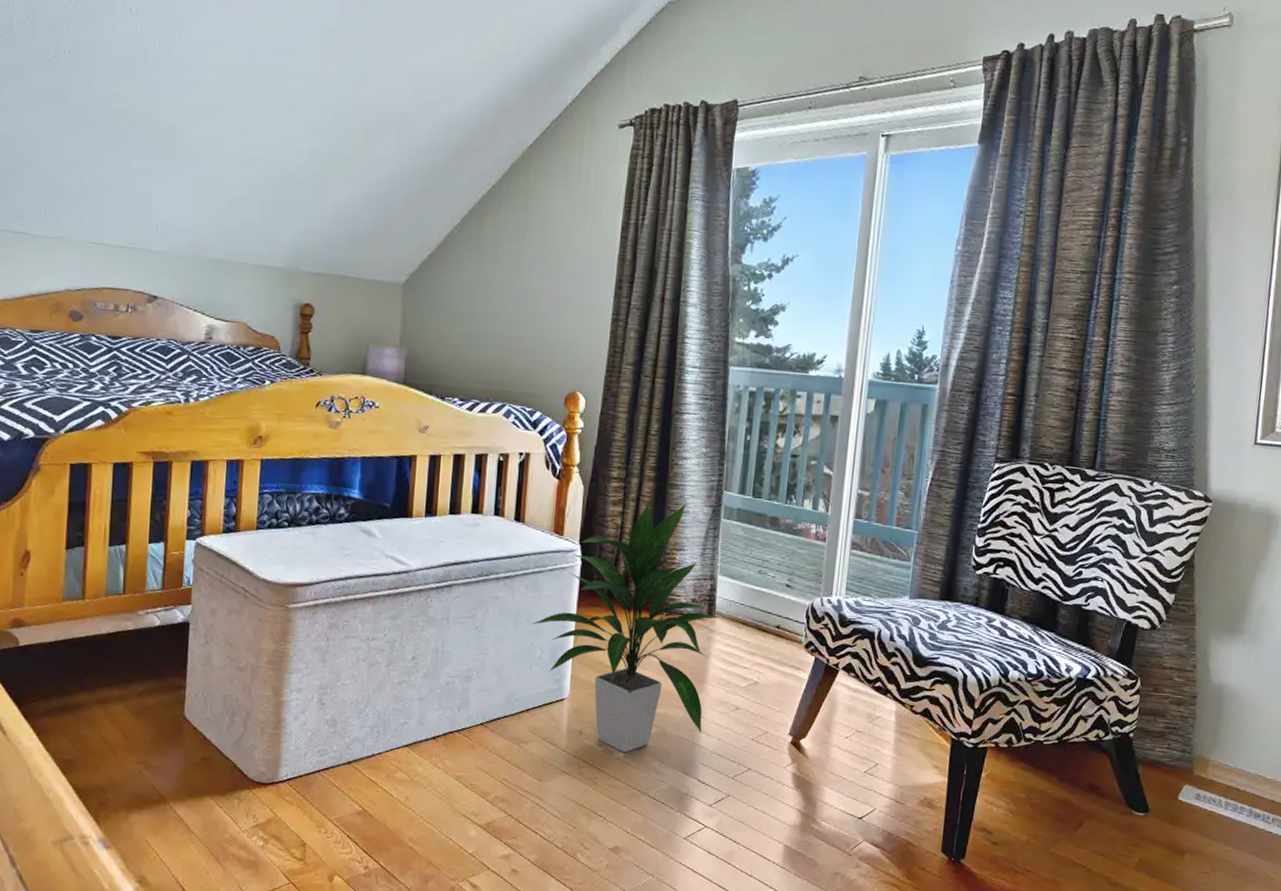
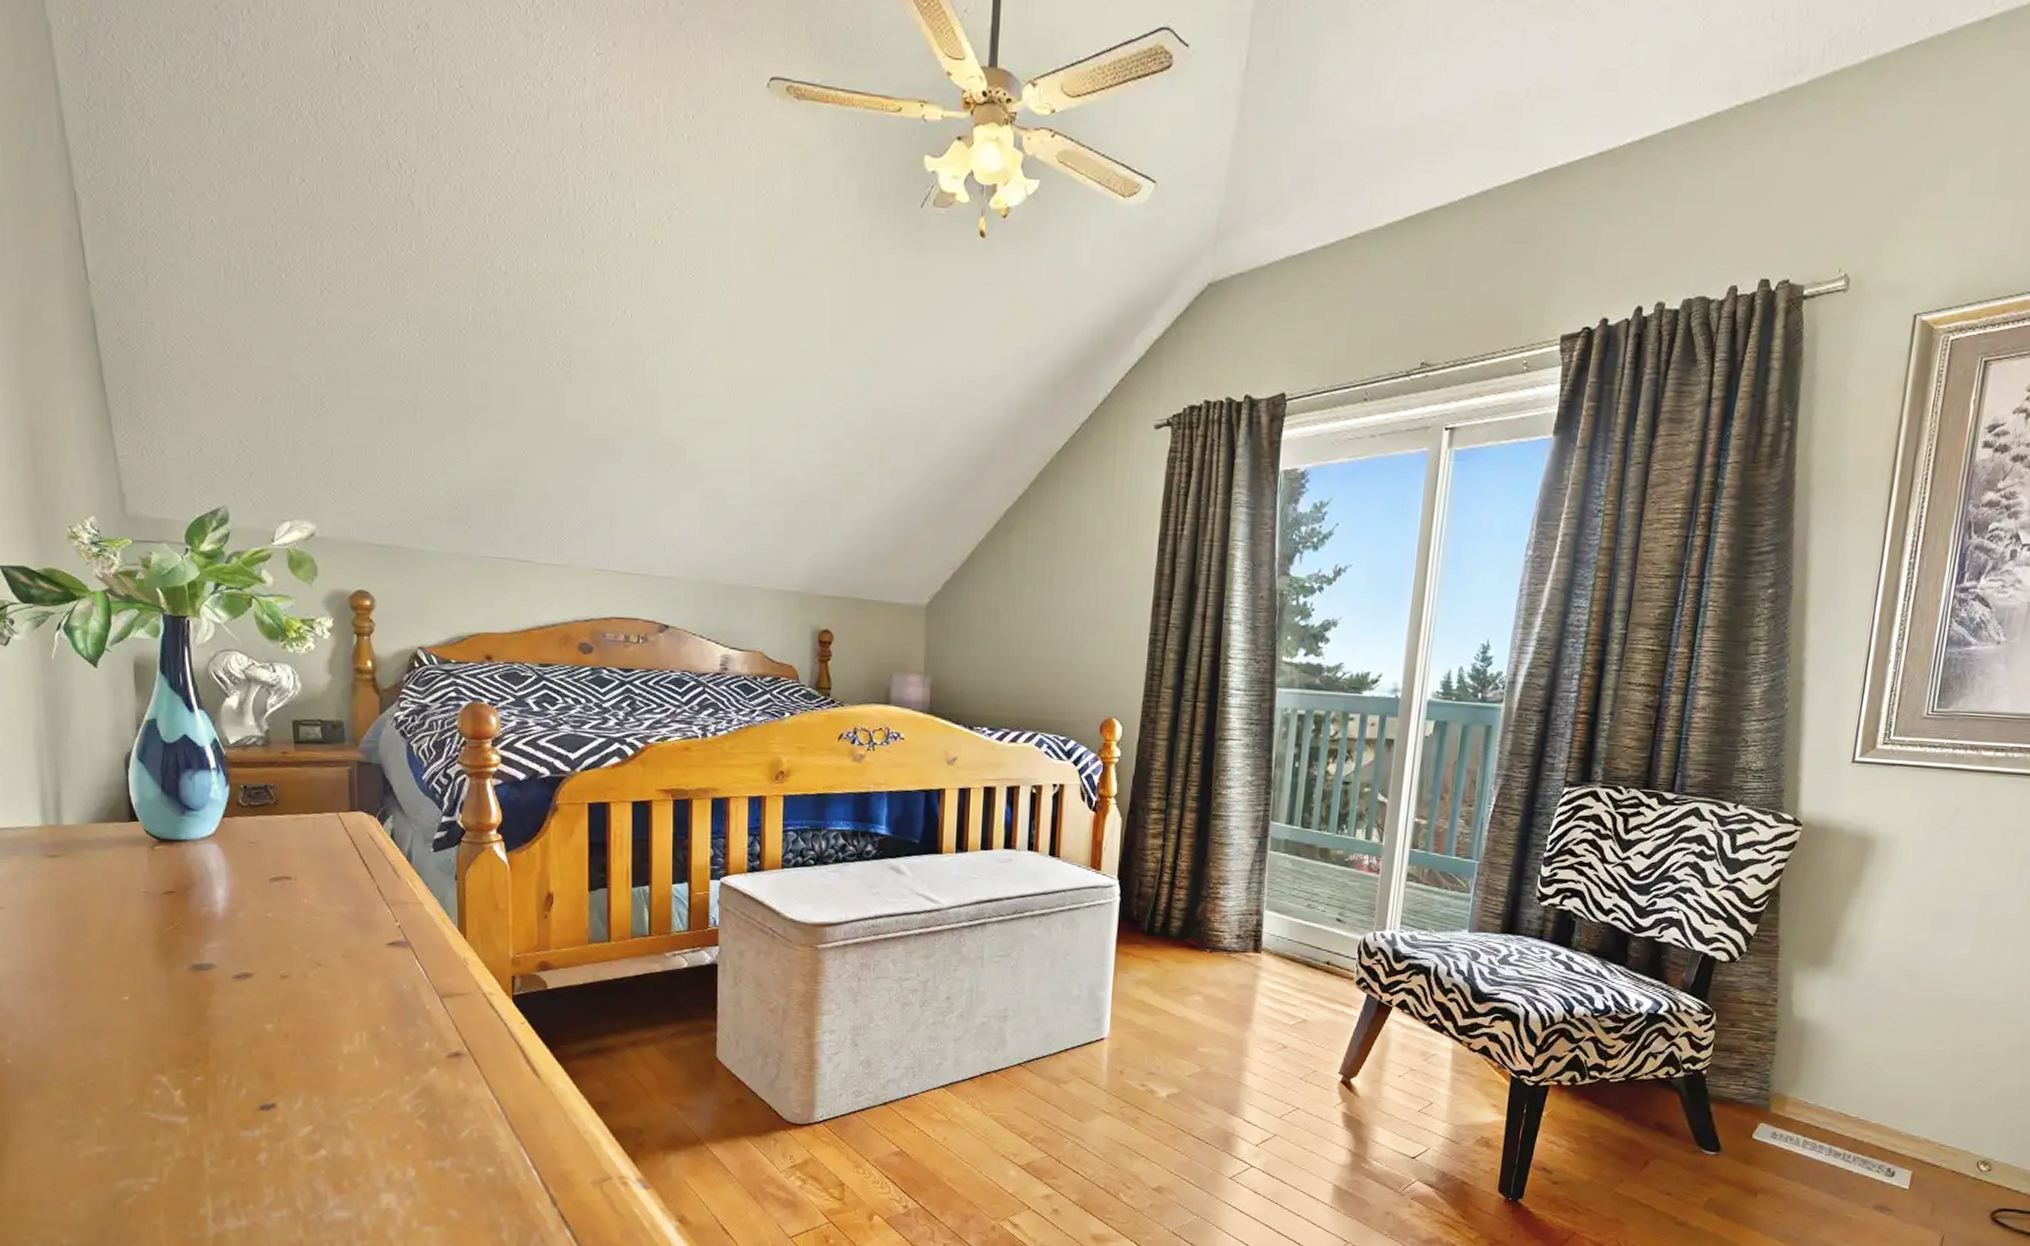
indoor plant: present [532,502,720,752] -> none [1069,834,1267,1092]

